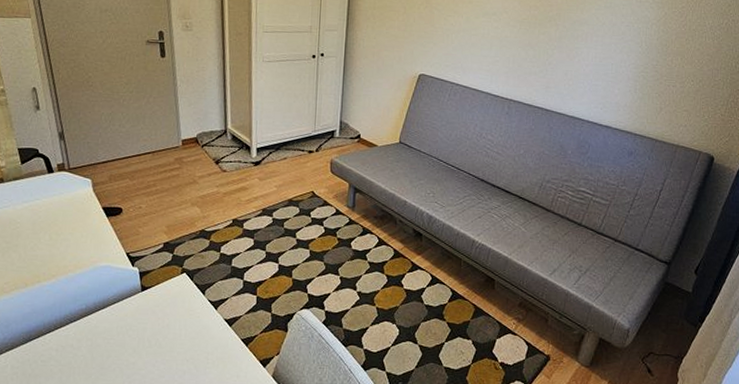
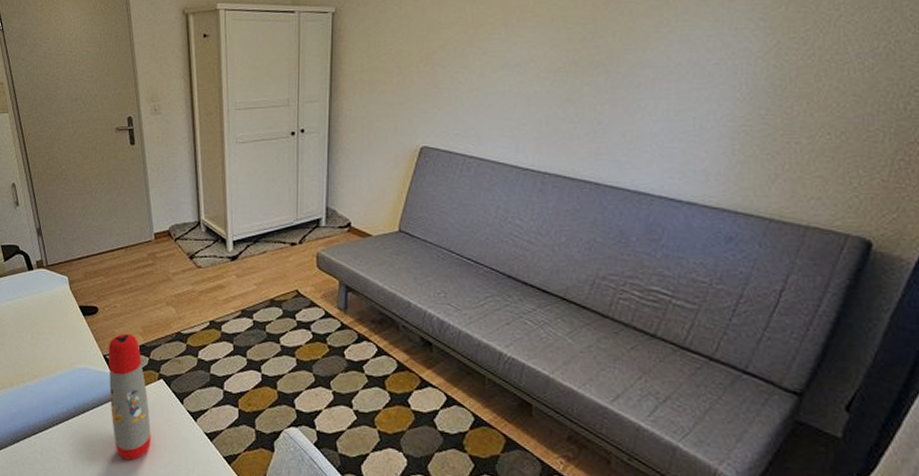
water bottle: none [131,232,173,350] -> present [108,333,151,461]

